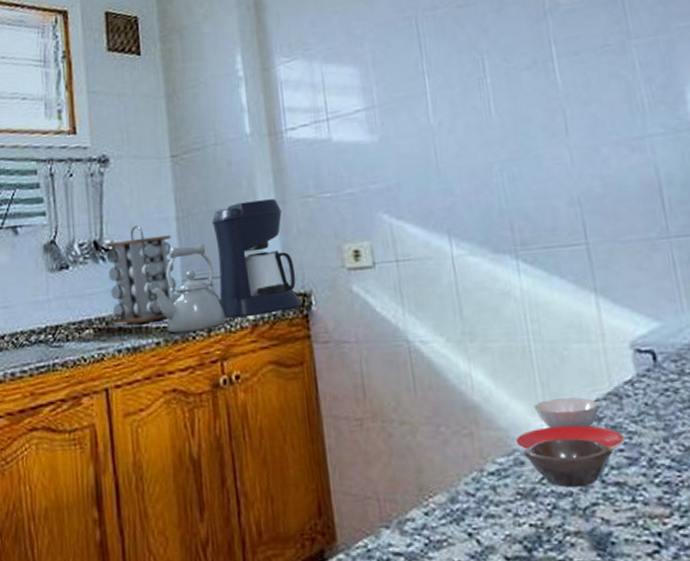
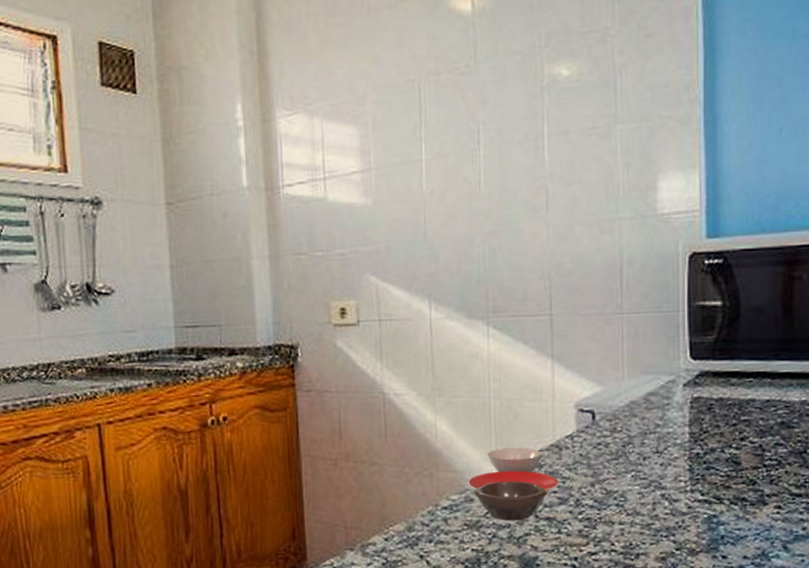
spice rack: present [105,225,177,325] -> none [98,271,169,366]
kettle: present [152,243,227,334] -> none [145,292,217,377]
coffee maker: present [211,199,302,319] -> none [205,254,288,365]

